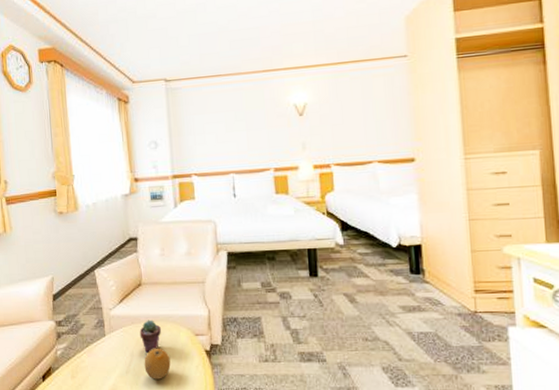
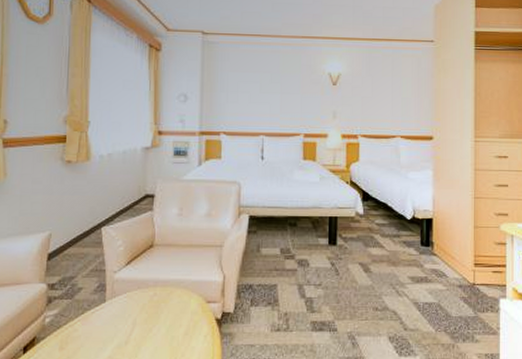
potted succulent: present [139,320,162,353] -> none [145,284,171,321]
fruit: present [144,348,171,380] -> none [147,315,177,351]

